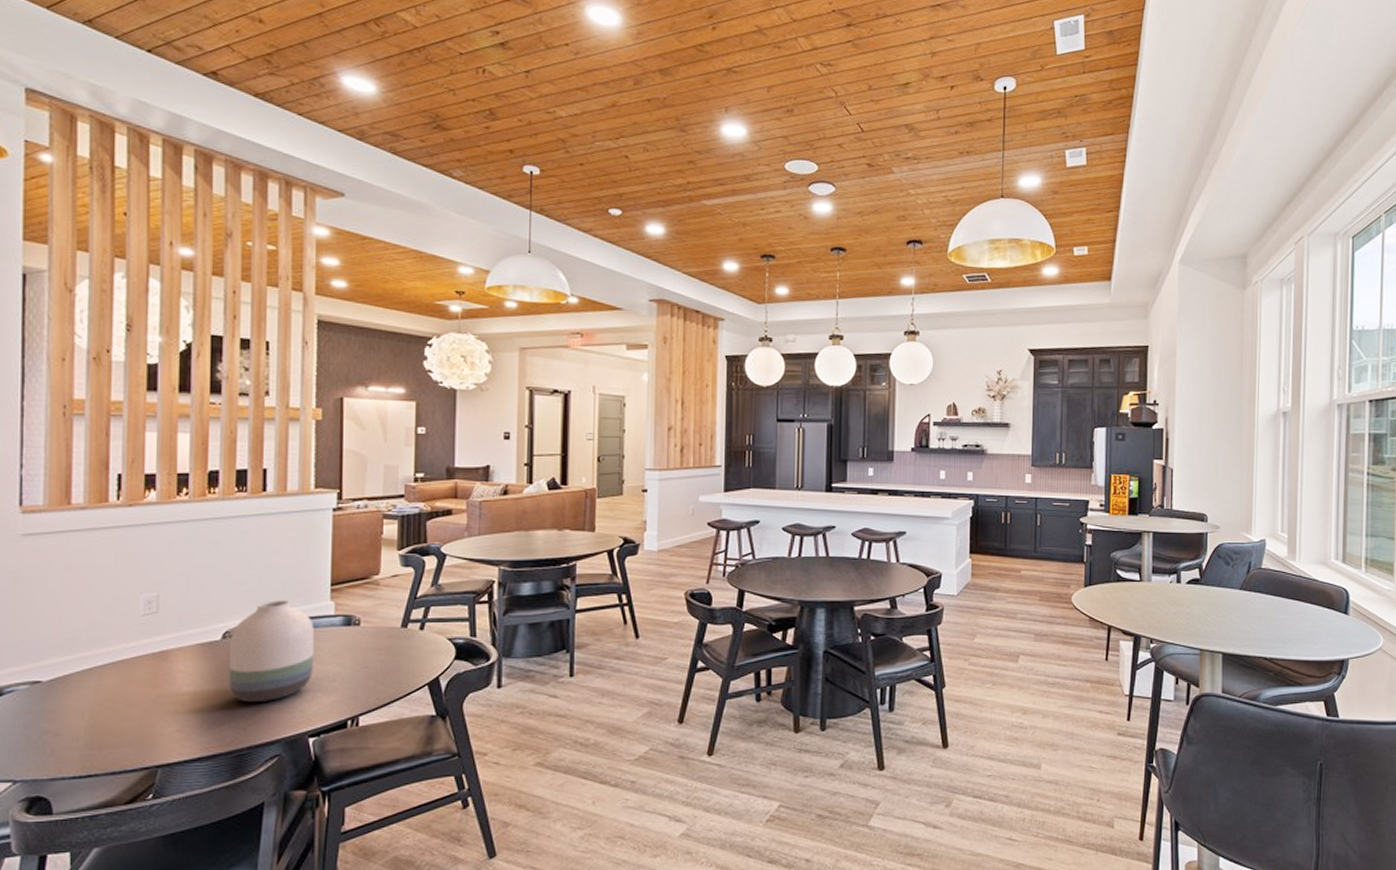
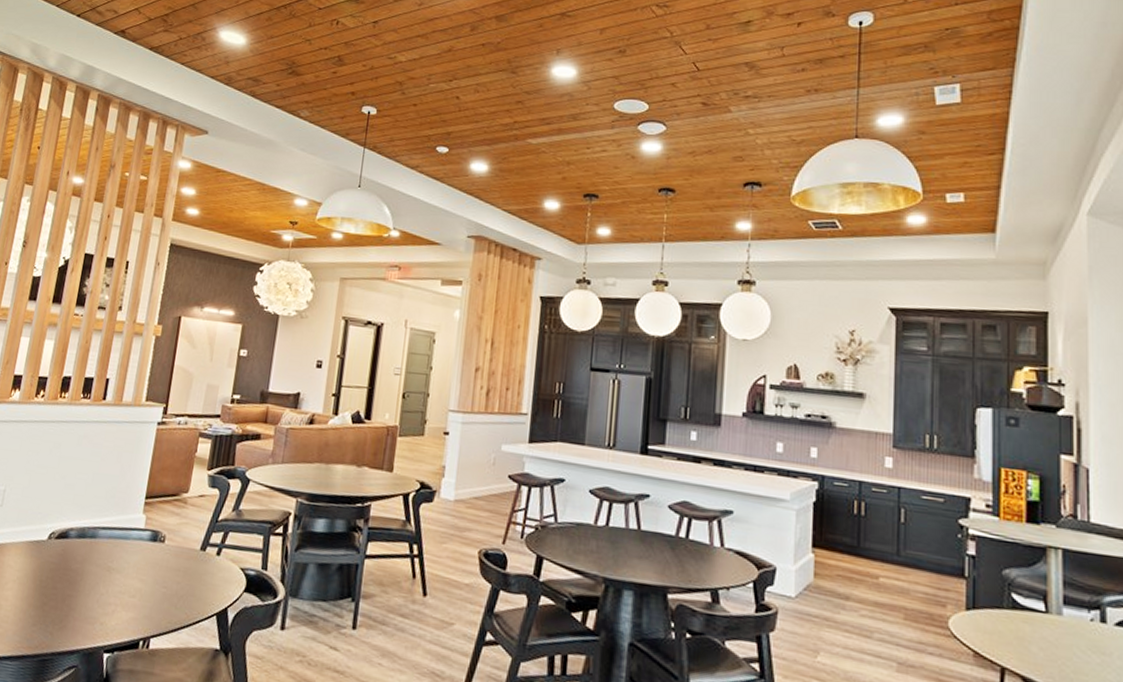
vase: present [228,600,314,702] -> none [46,506,125,609]

